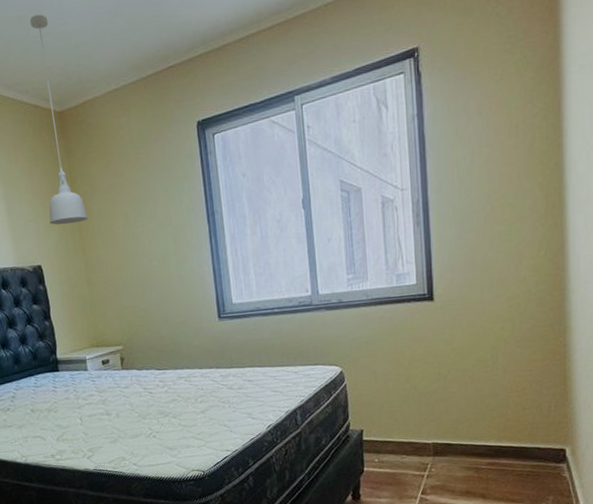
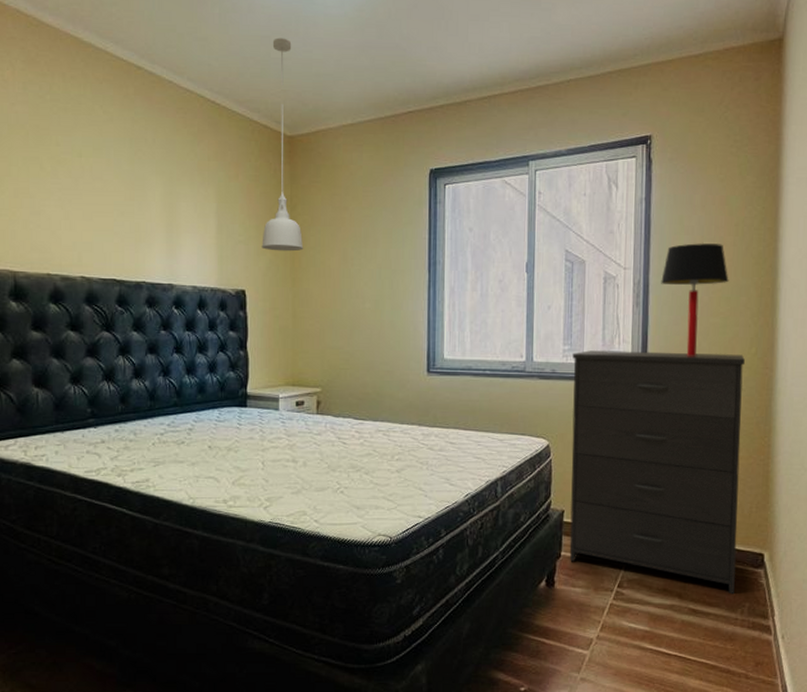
dresser: none [357,259,537,490] -> present [569,350,745,595]
table lamp: none [440,149,512,268] -> present [661,243,729,356]

